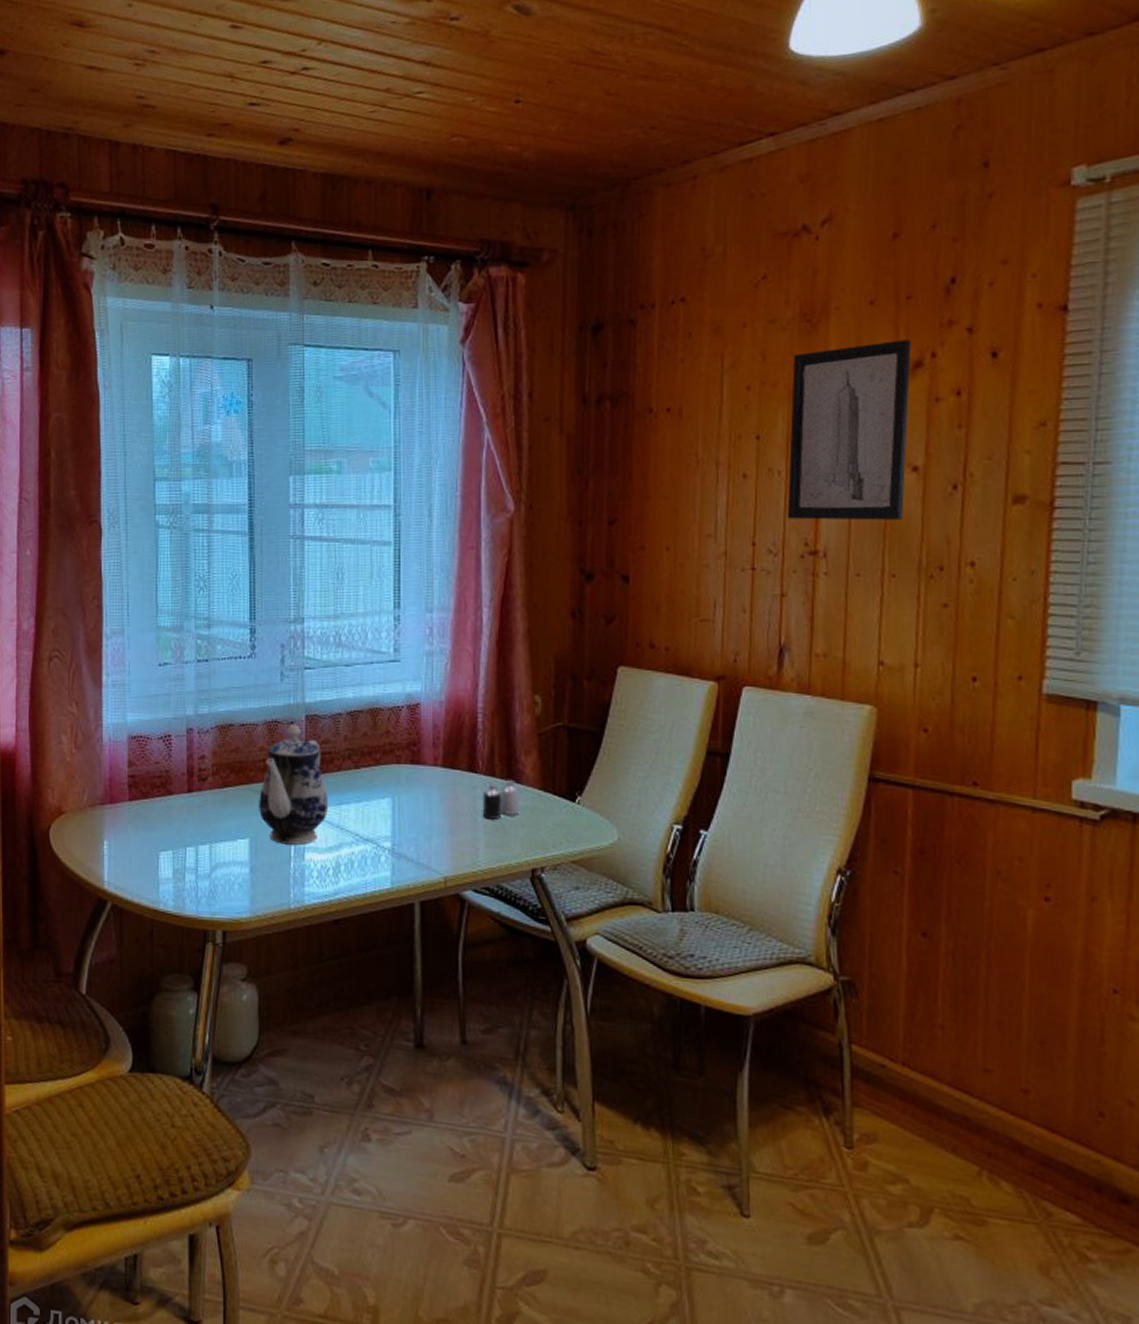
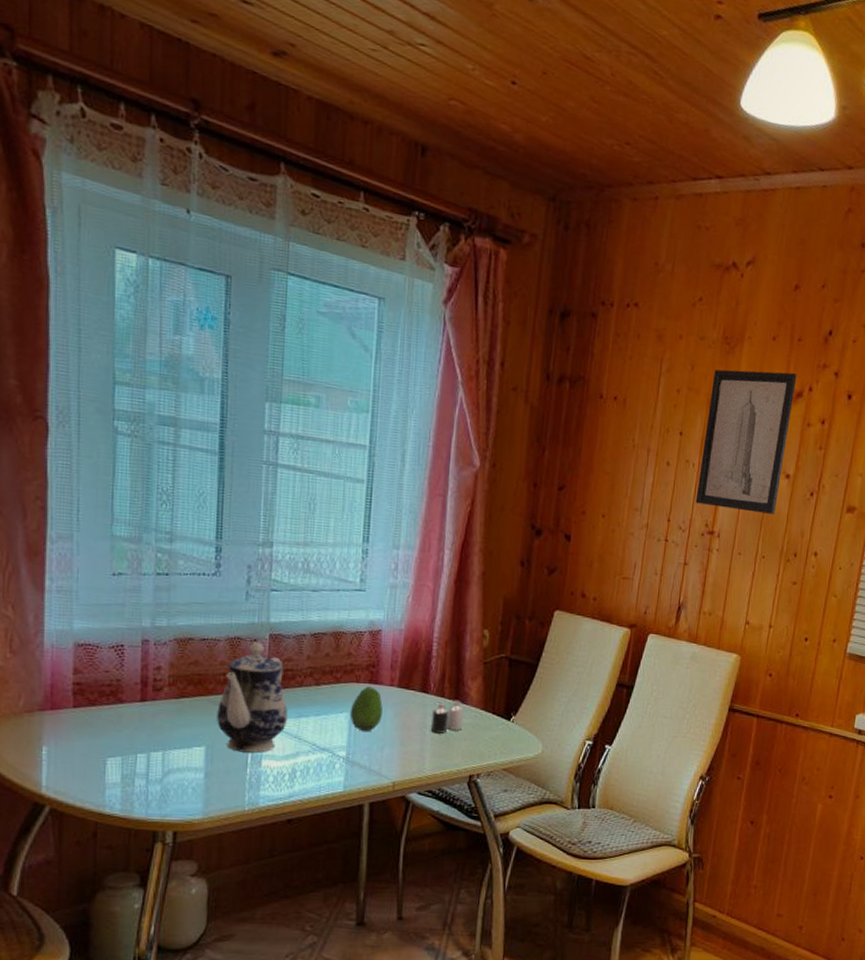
fruit: none [392,767,427,820] -> present [349,686,383,732]

